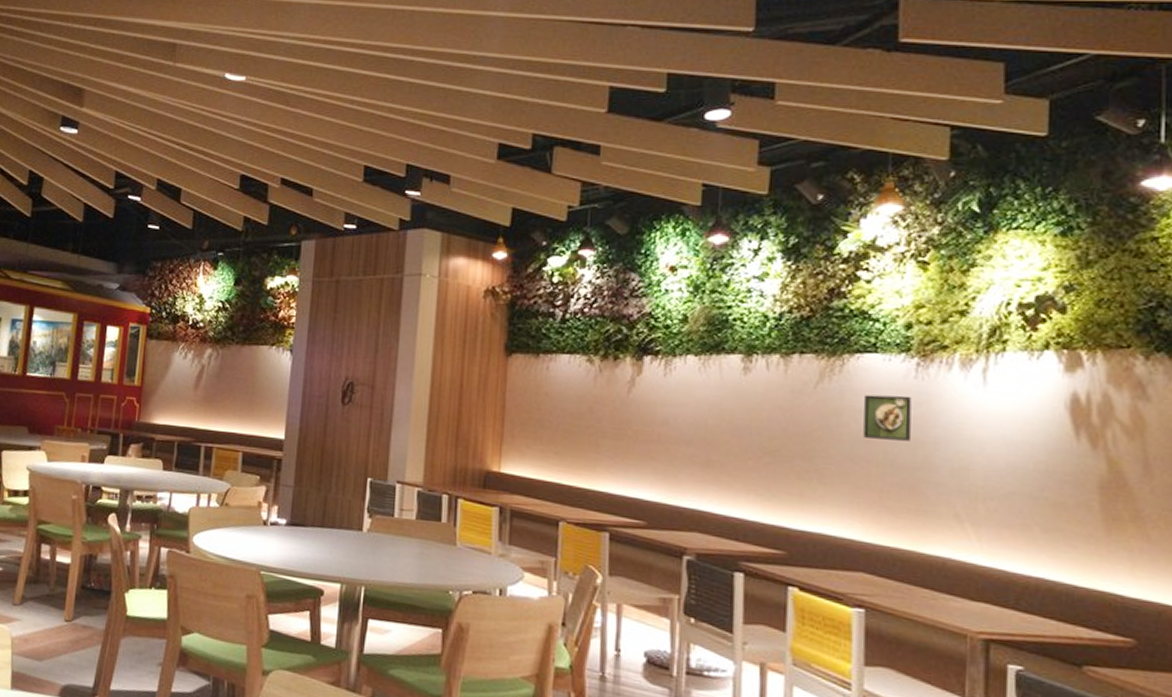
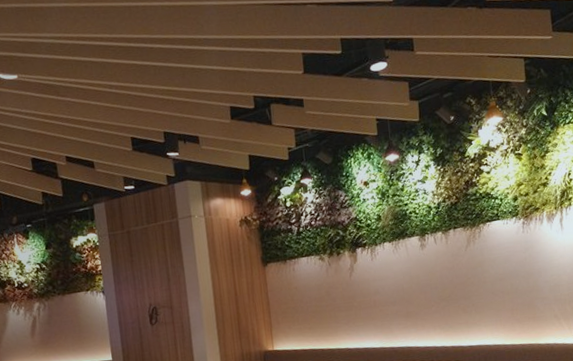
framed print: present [863,394,912,441] -> none [495,245,525,277]

